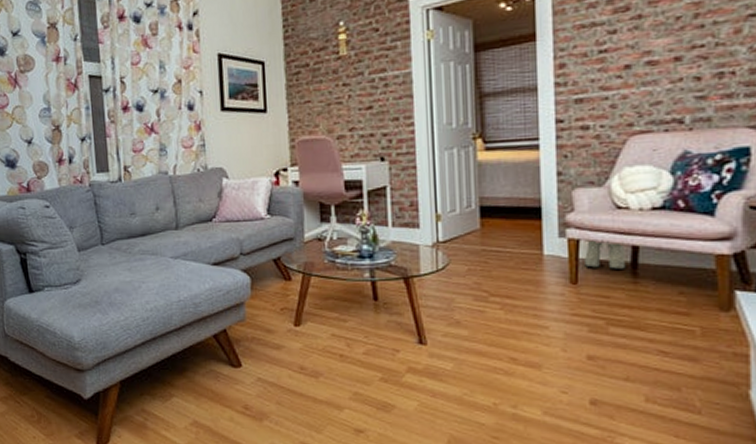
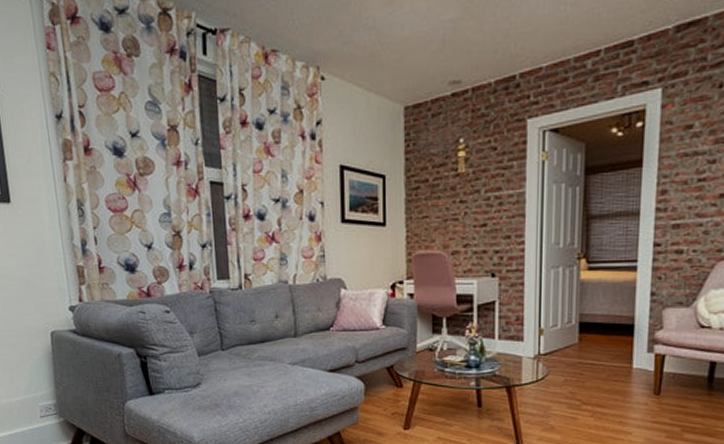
boots: present [585,240,626,269] -> none [668,355,705,382]

